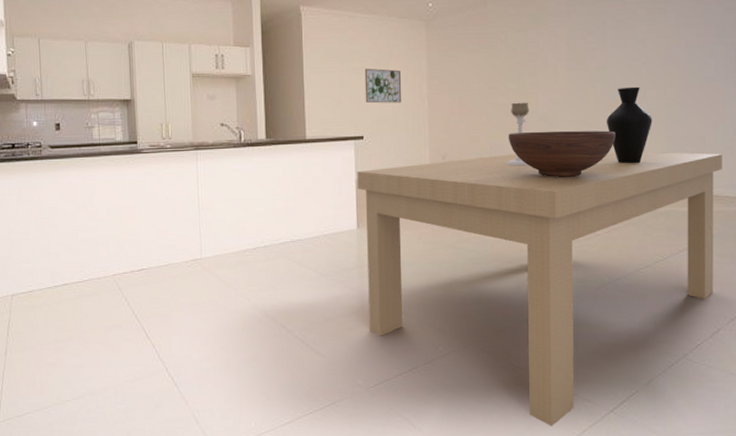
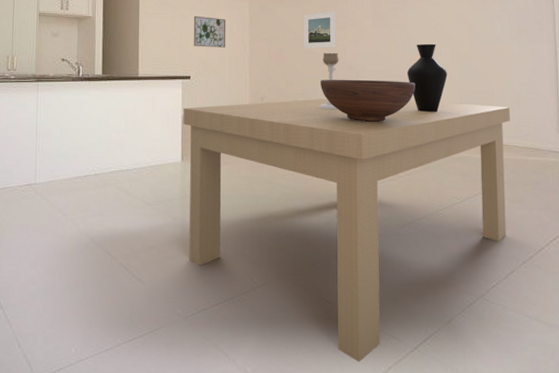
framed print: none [488,55,527,99] -> present [303,11,337,49]

